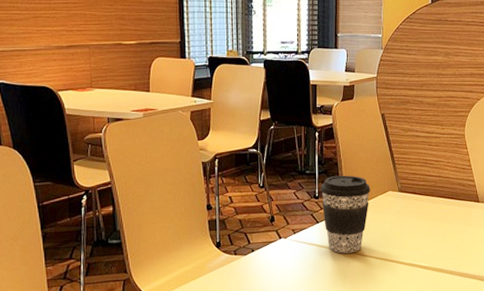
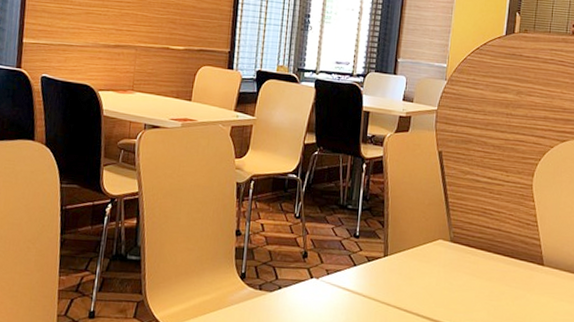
coffee cup: present [320,175,370,254] -> none [361,214,418,306]

